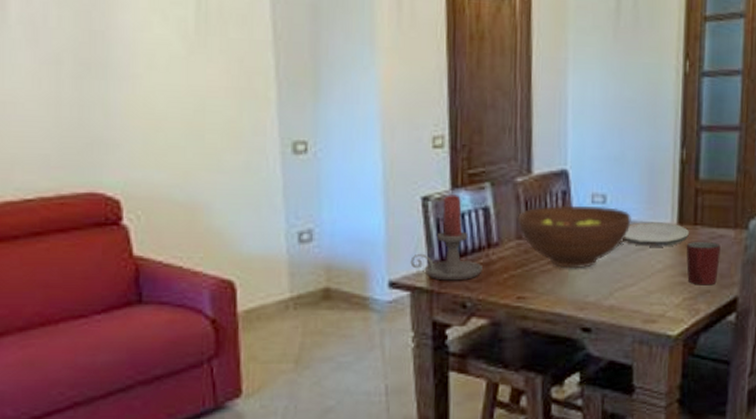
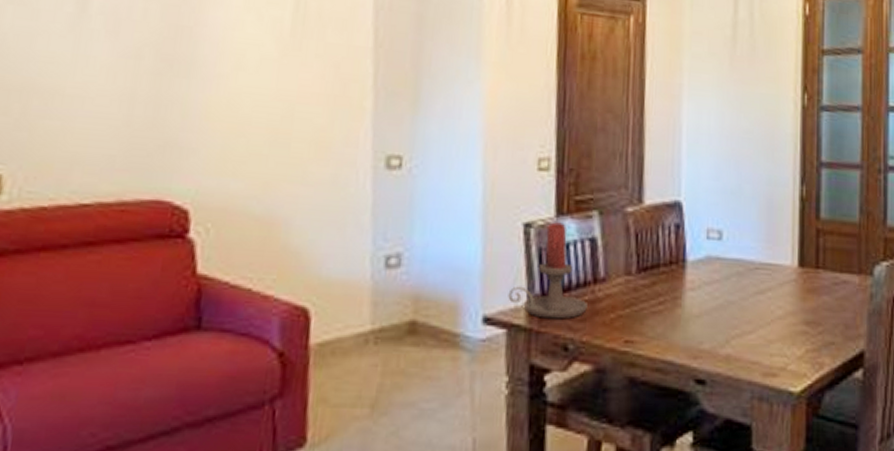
fruit bowl: present [518,205,631,269] -> none [627,240,749,312]
plate: present [621,222,689,247] -> none [739,262,811,291]
mug: present [686,241,721,286] -> none [808,286,845,337]

